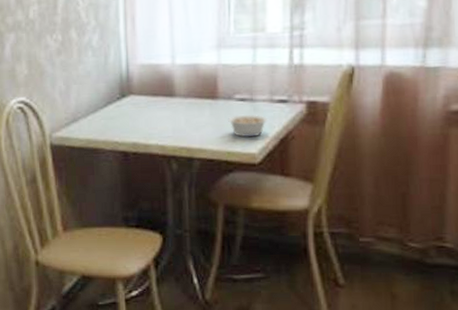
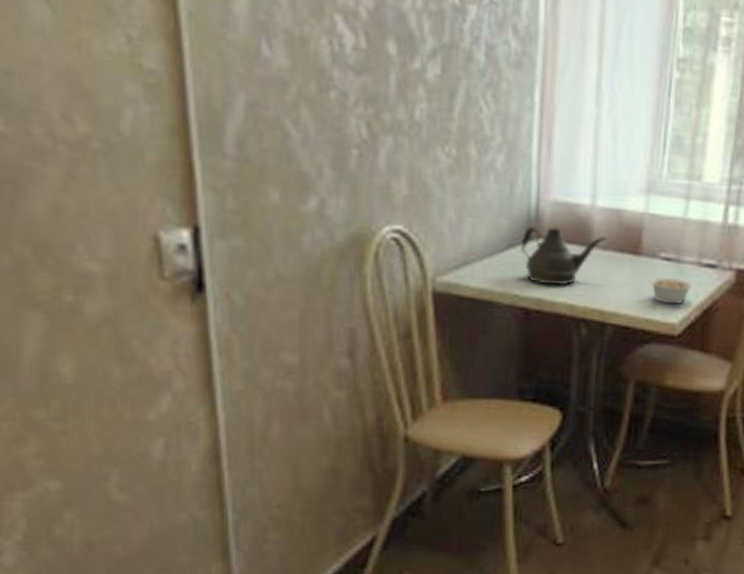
teapot: none [117,85,187,131] -> present [521,226,607,286]

